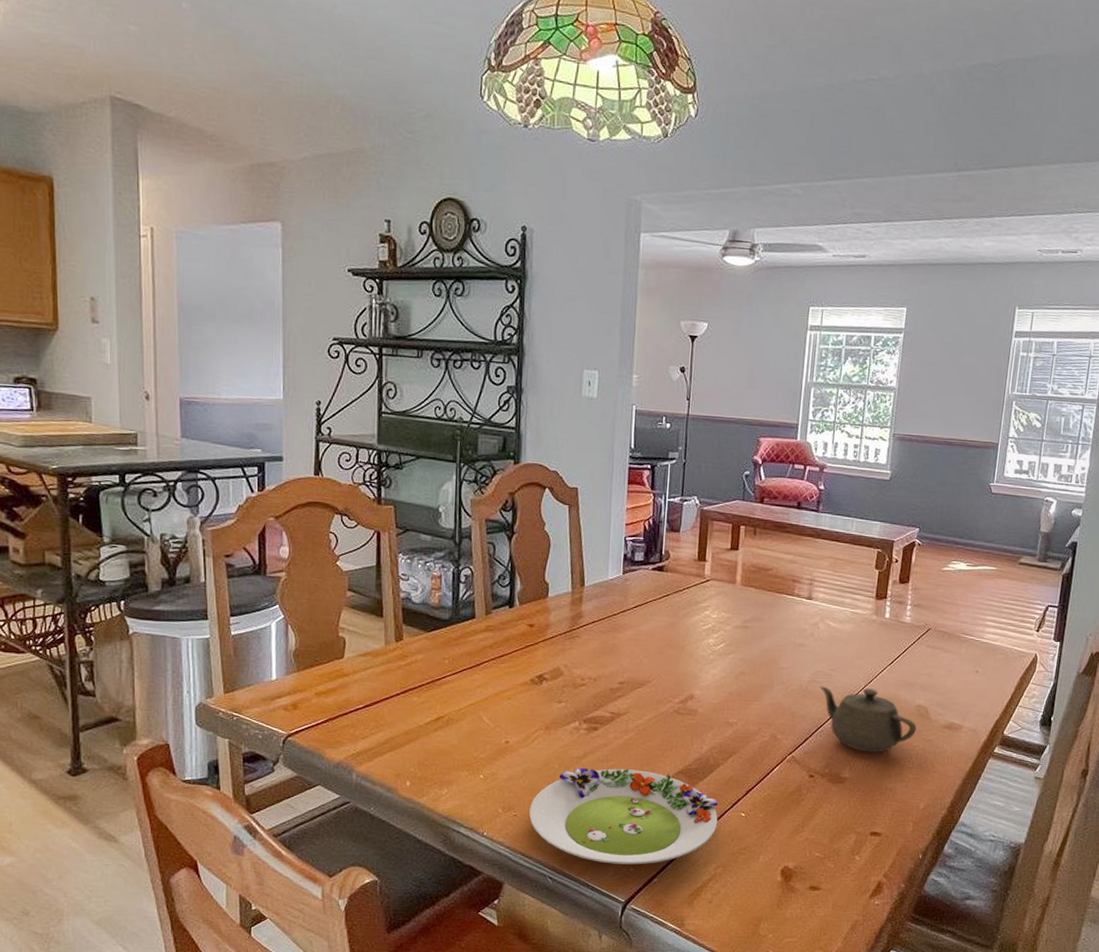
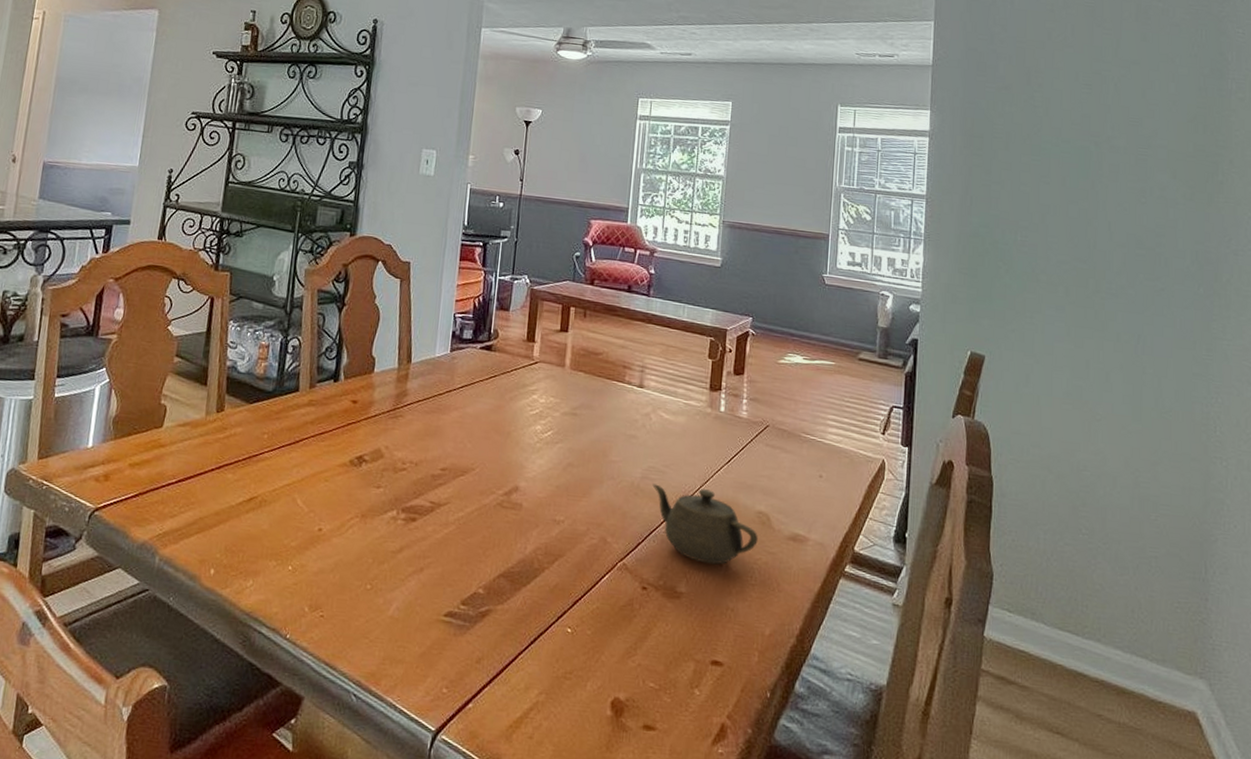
salad plate: present [529,767,718,865] -> none [337,563,542,685]

